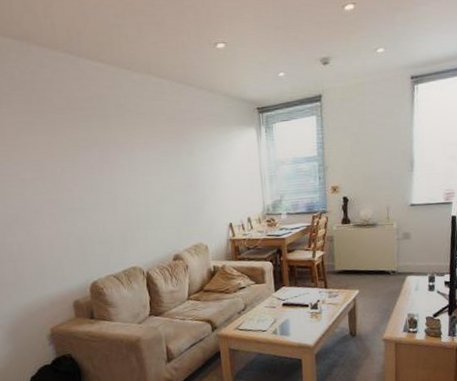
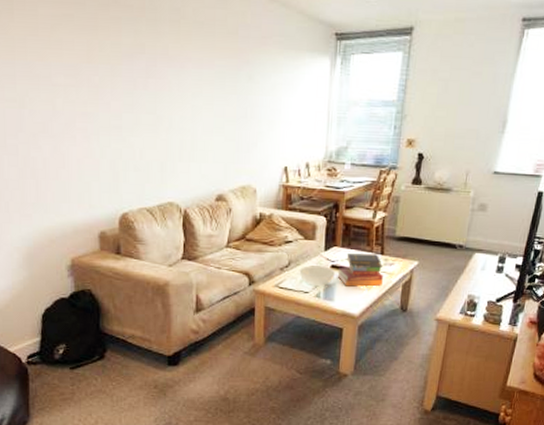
bowl: none [255,305,287,325] -> present [299,266,335,287]
books: none [289,289,331,321] -> present [337,253,384,287]

